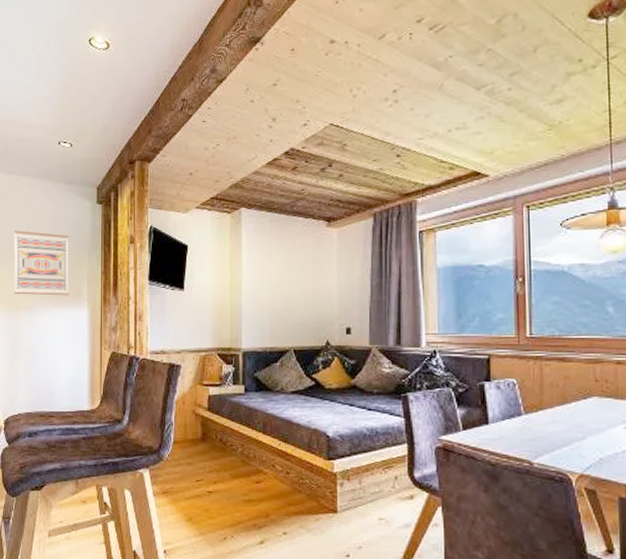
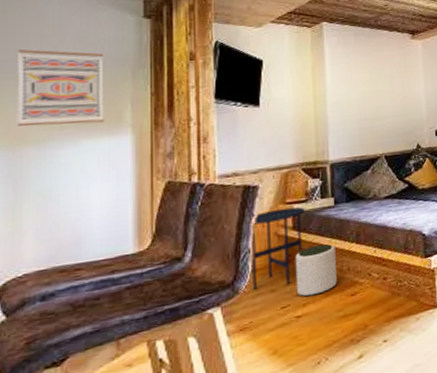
side table: none [174,389,219,461] -> present [251,207,305,290]
plant pot: none [209,428,244,476] -> present [295,244,337,297]

